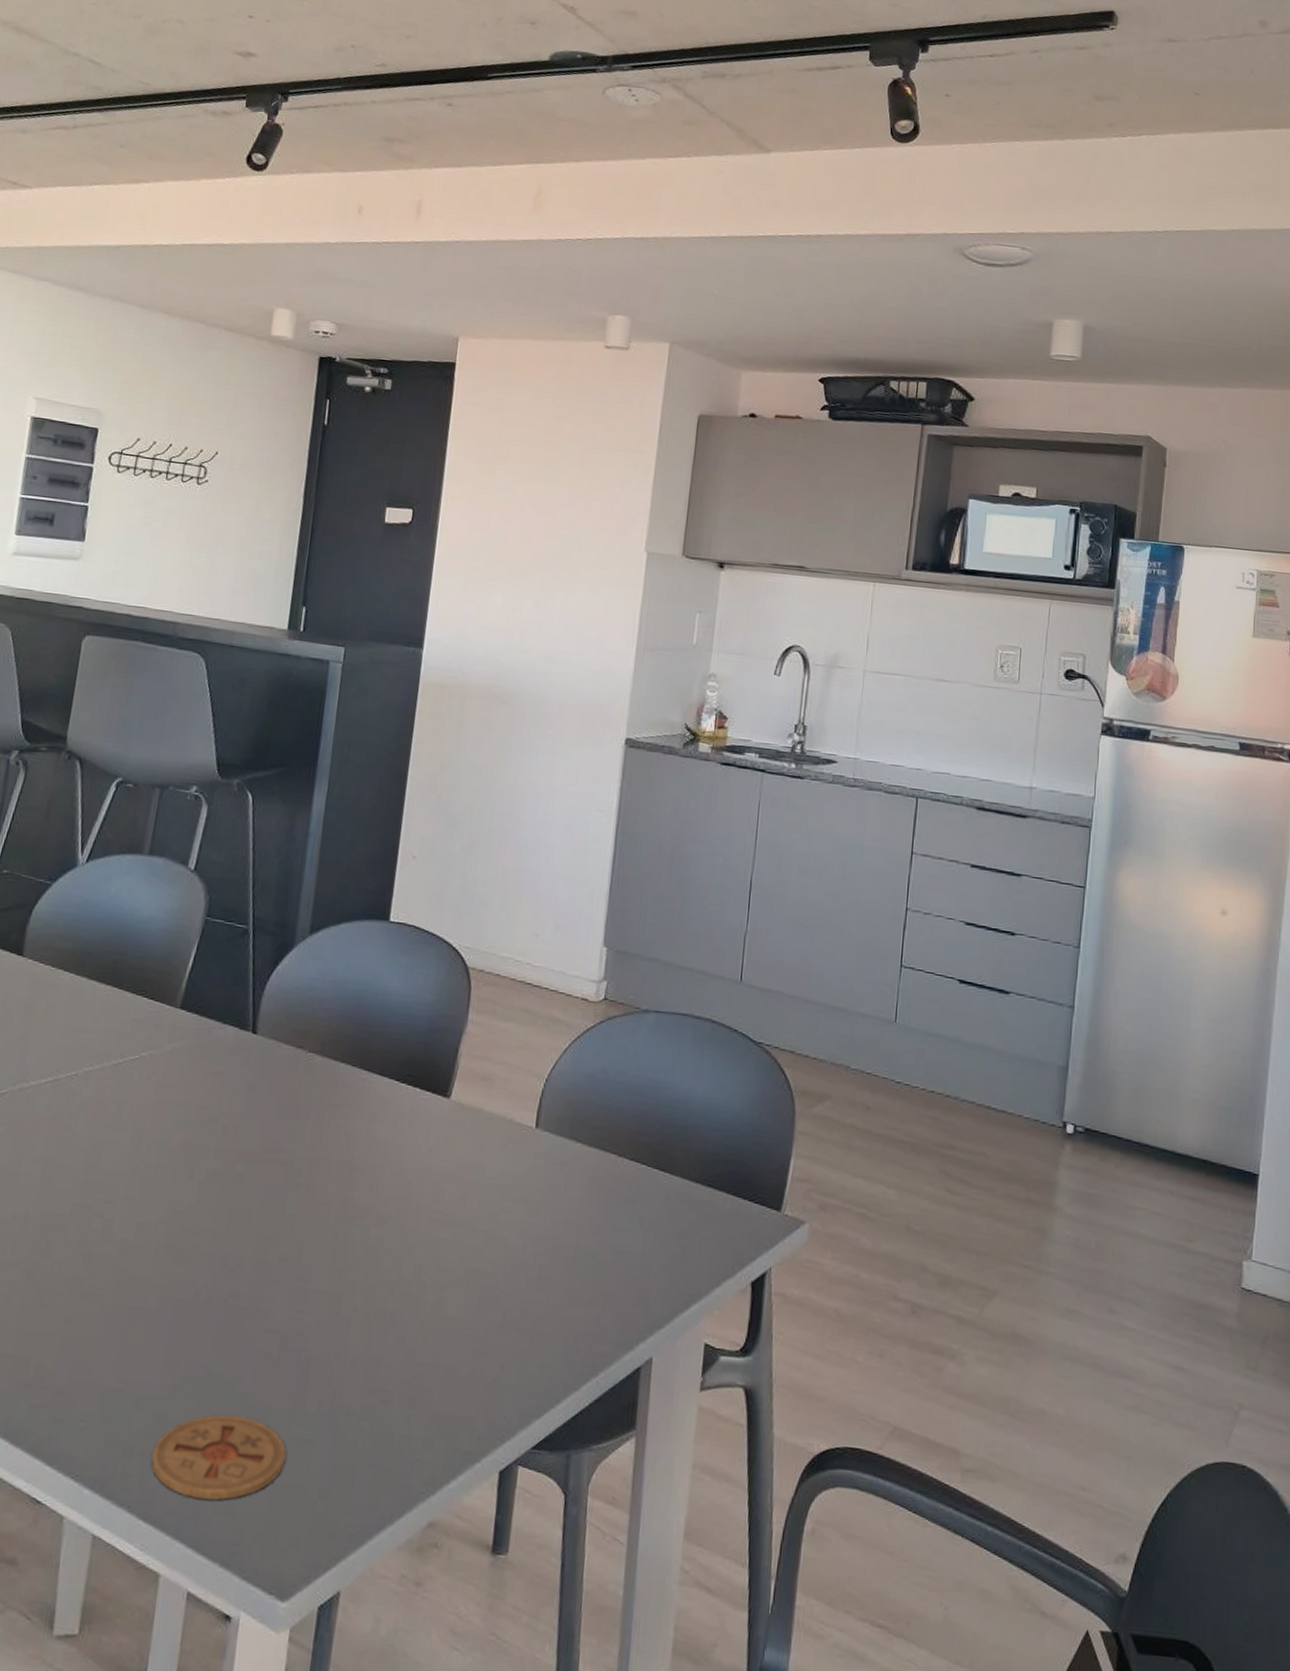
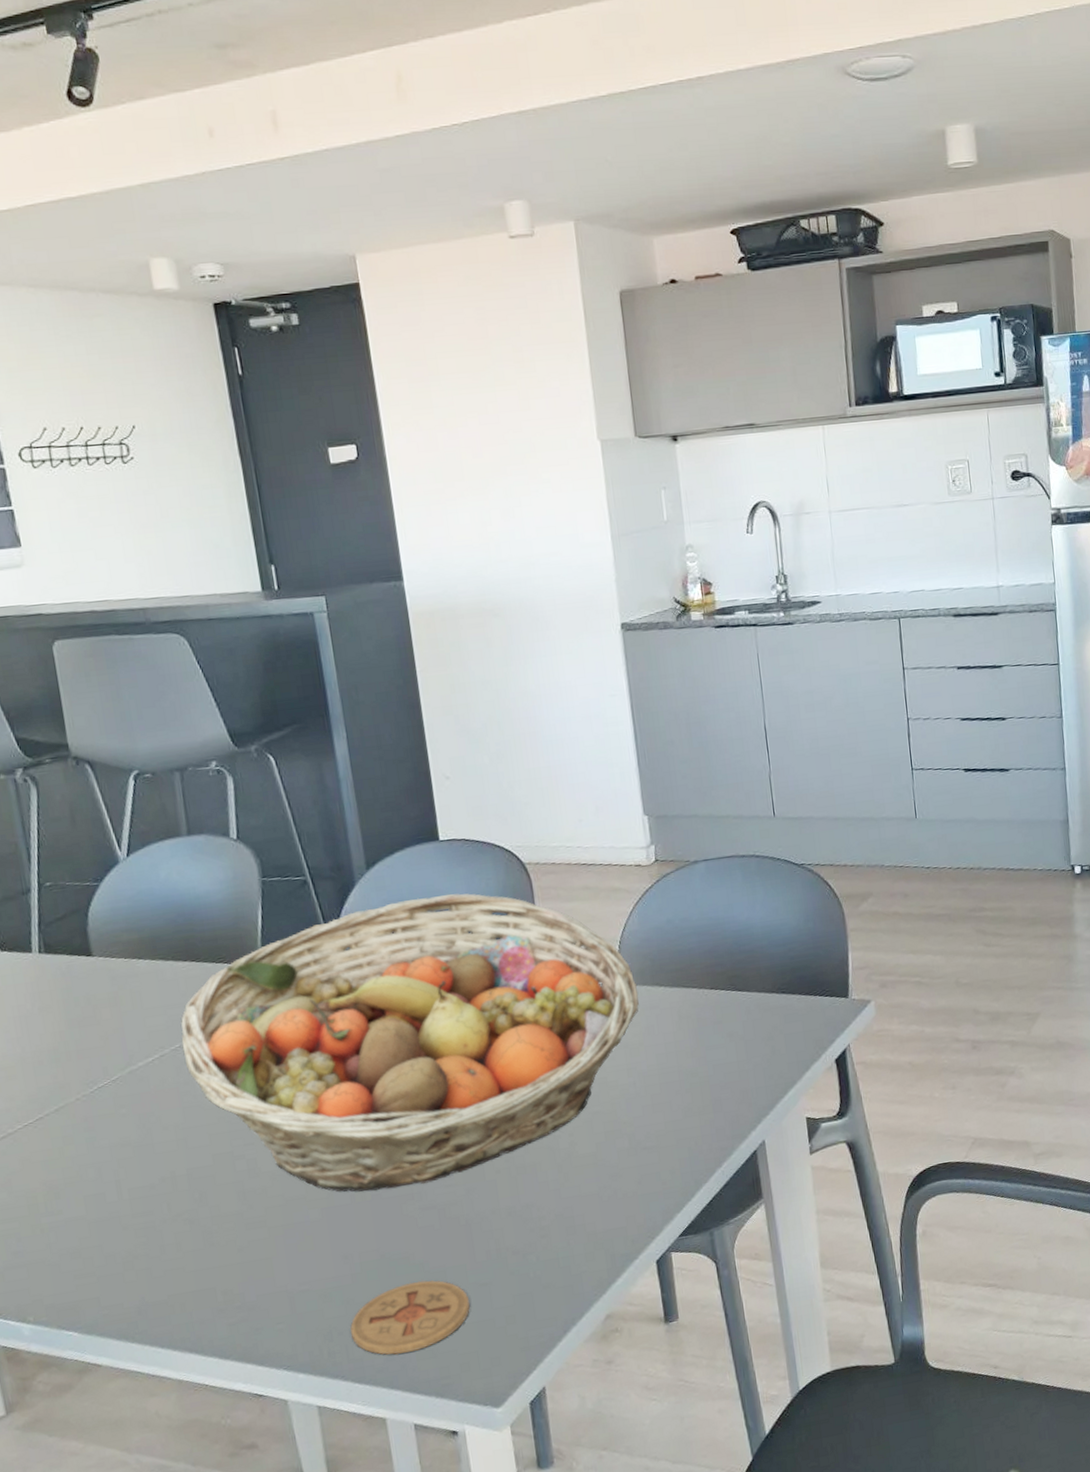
fruit basket: none [75,975,553,1301] -> present [181,893,639,1192]

